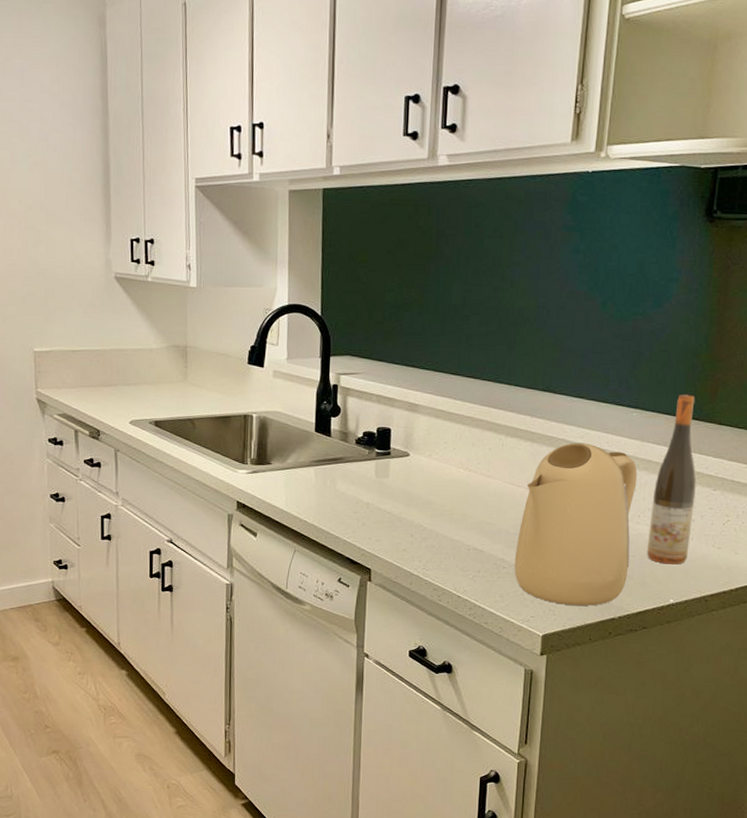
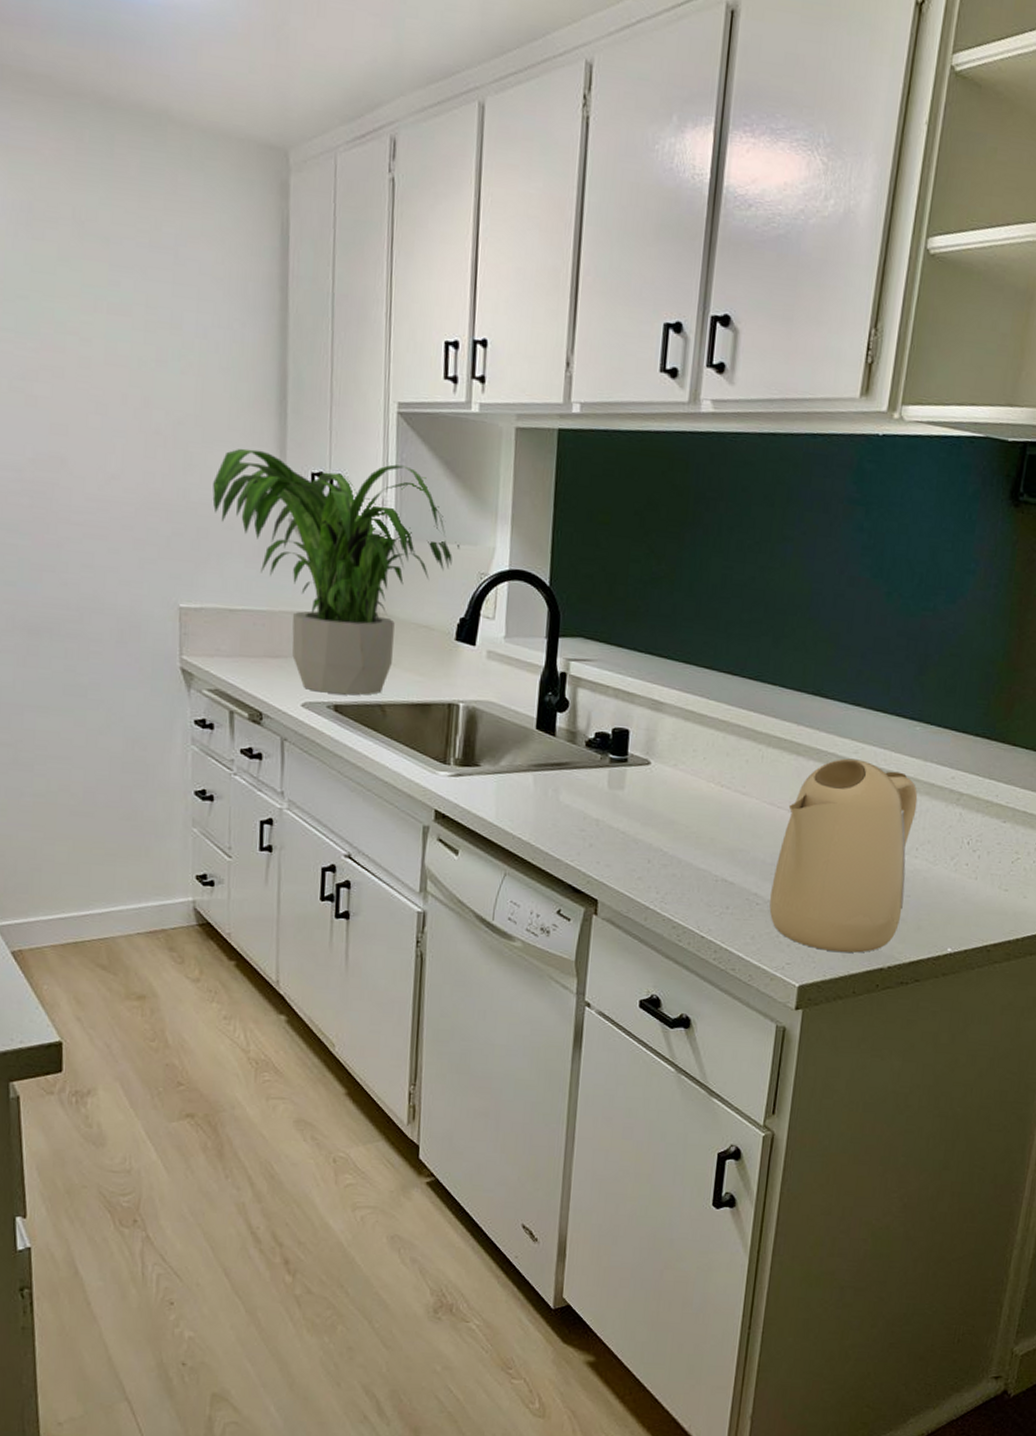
potted plant: none [56,224,249,413] -> present [212,448,461,695]
wine bottle: present [646,394,697,565] -> none [923,707,988,908]

